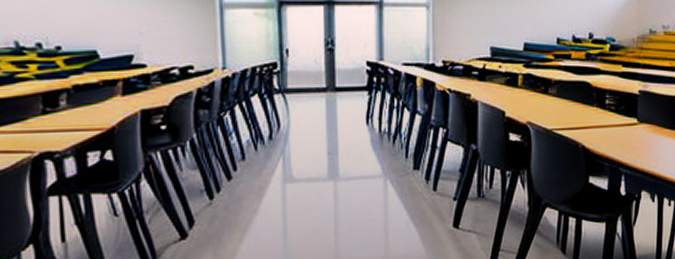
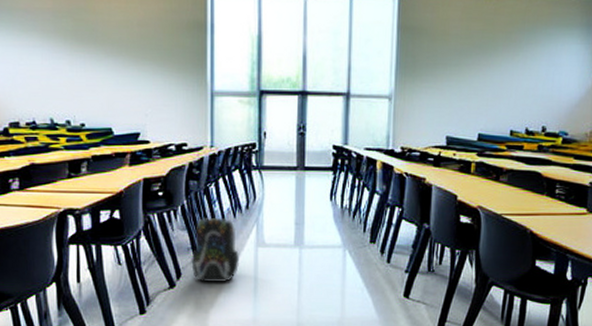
backpack: none [205,151,264,230] -> present [191,217,239,283]

